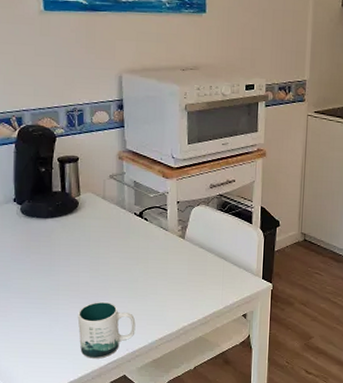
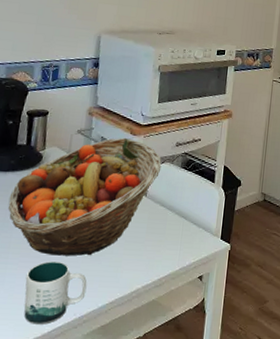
fruit basket: none [52,181,197,297] -> present [8,137,162,256]

